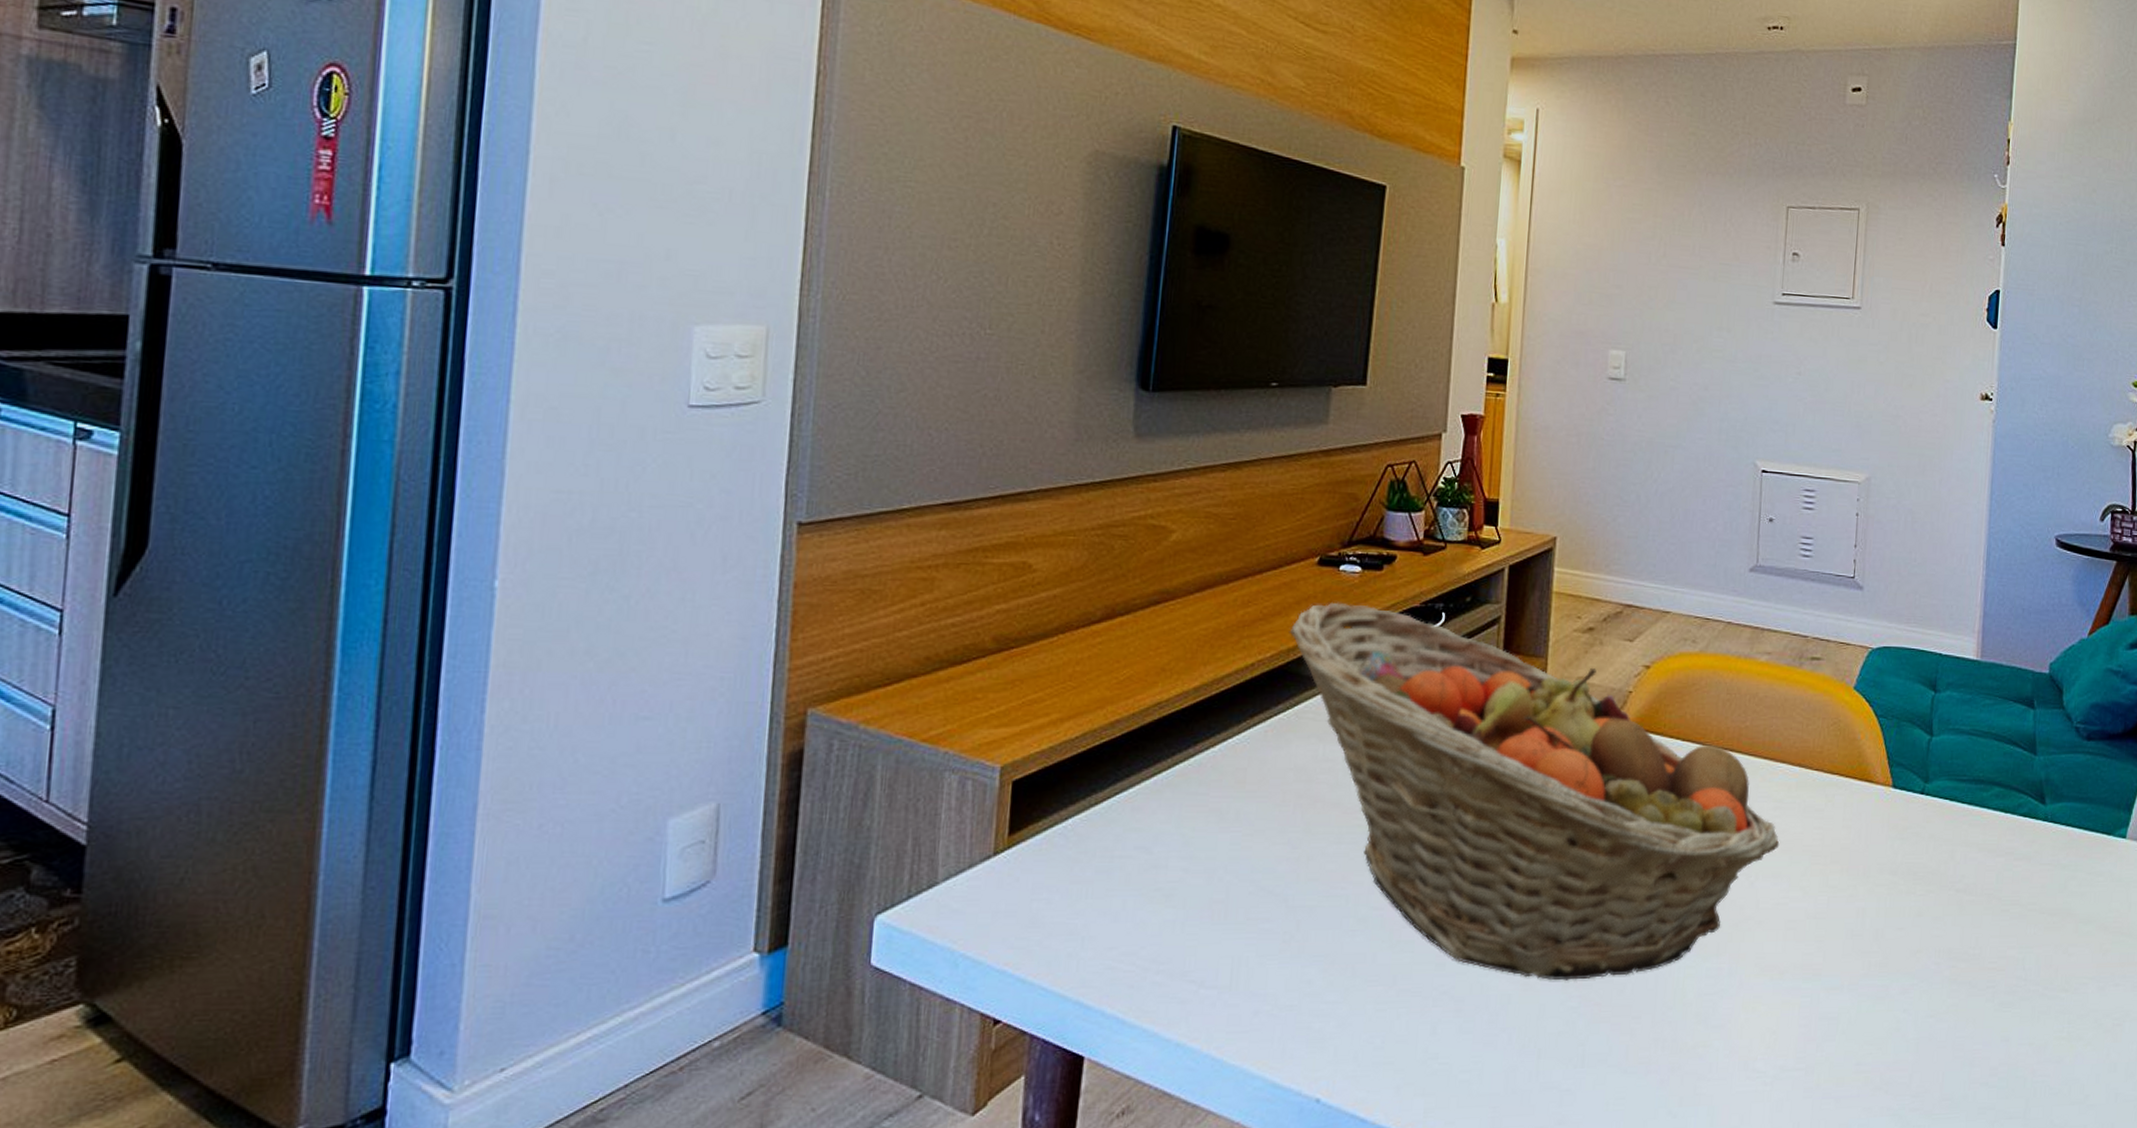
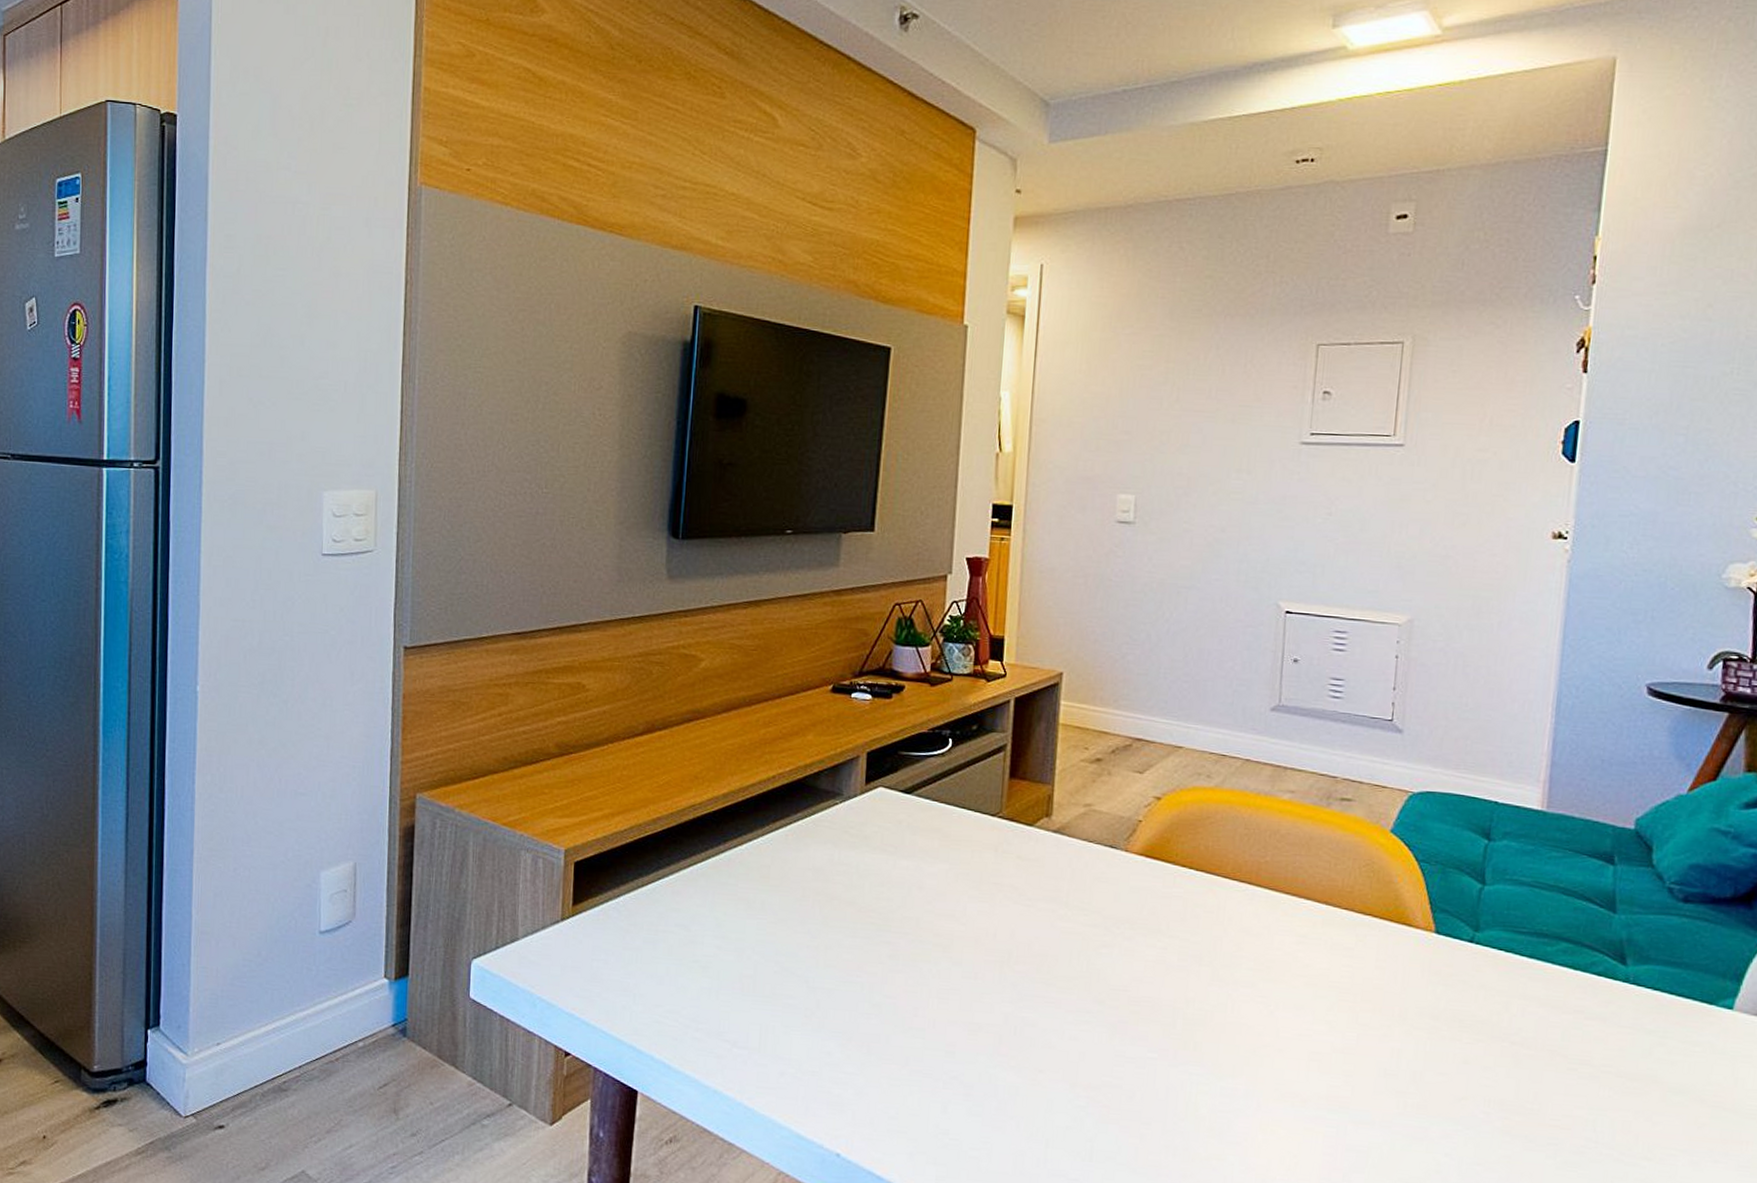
fruit basket: present [1289,602,1780,981] -> none [806,725,1303,1084]

